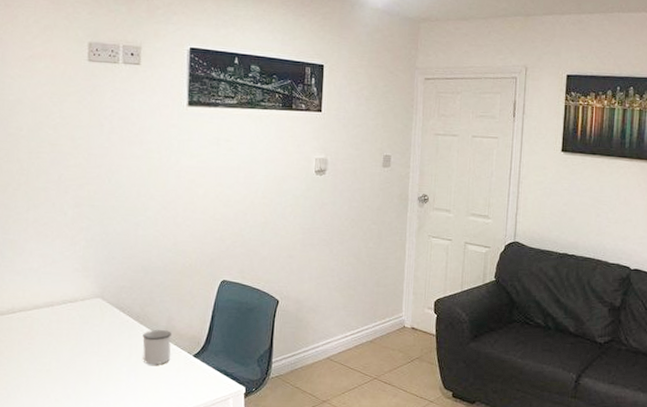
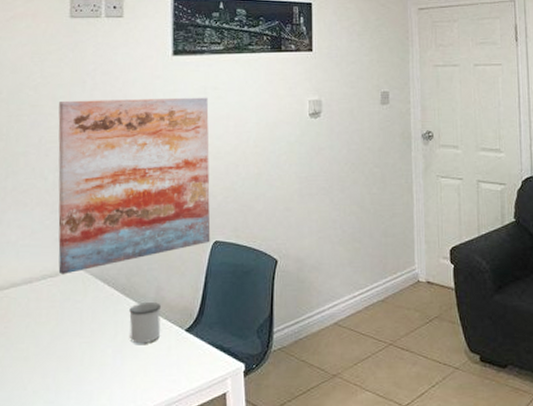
wall art: none [77,141,221,301] -> present [58,97,211,275]

